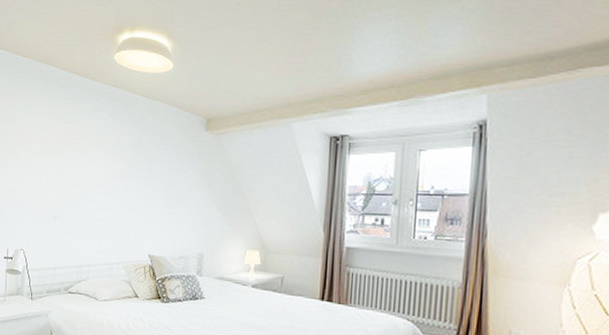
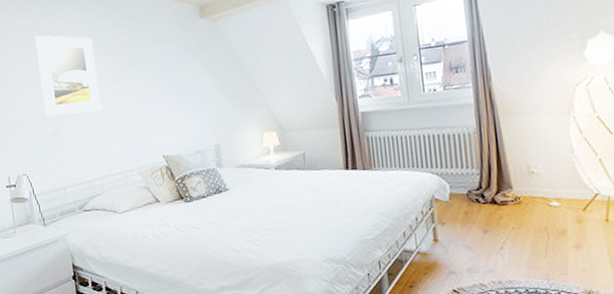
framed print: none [48,123,103,203] -> present [35,35,101,116]

